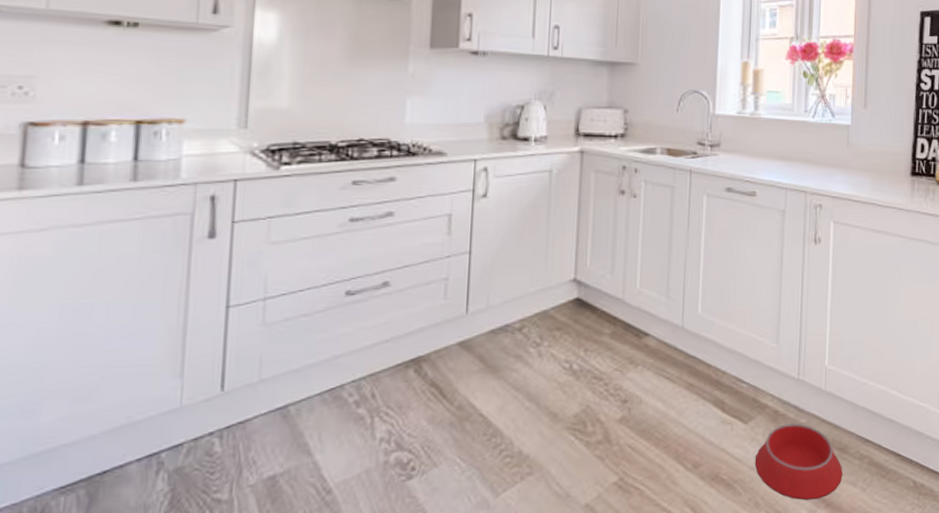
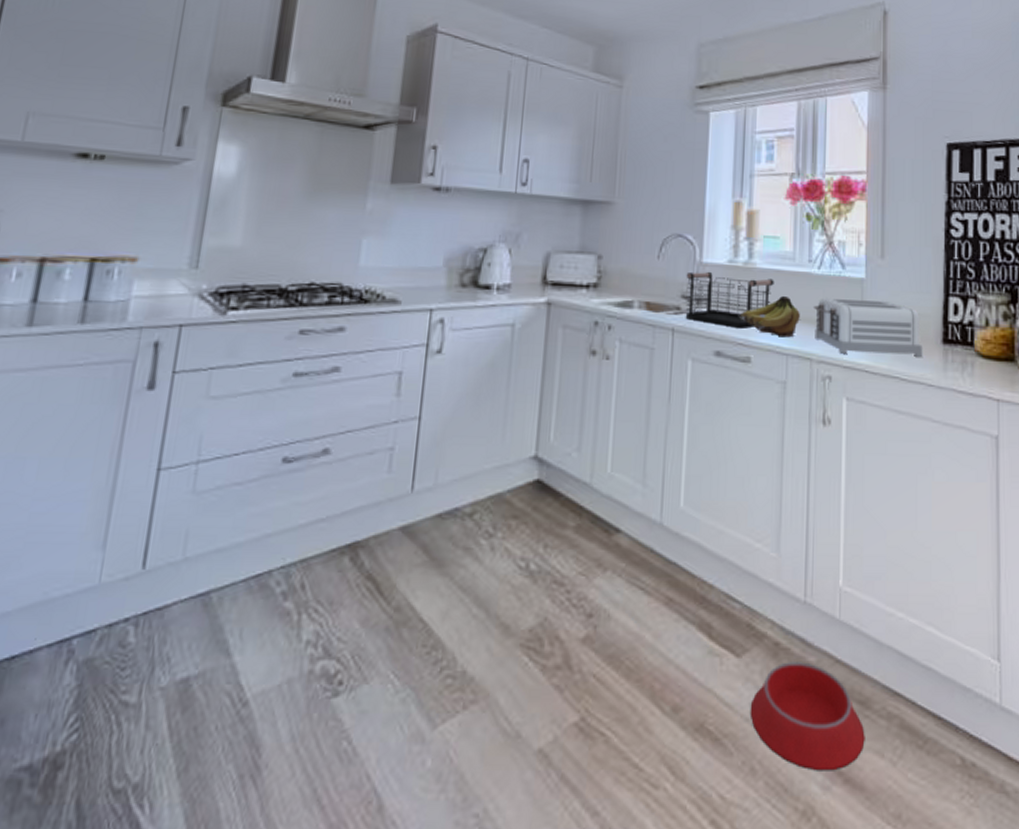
dish rack: none [701,121,776,168] -> present [685,271,774,329]
fruit: none [747,141,797,175] -> present [739,296,800,337]
toaster: none [807,141,896,188] -> present [813,297,923,358]

